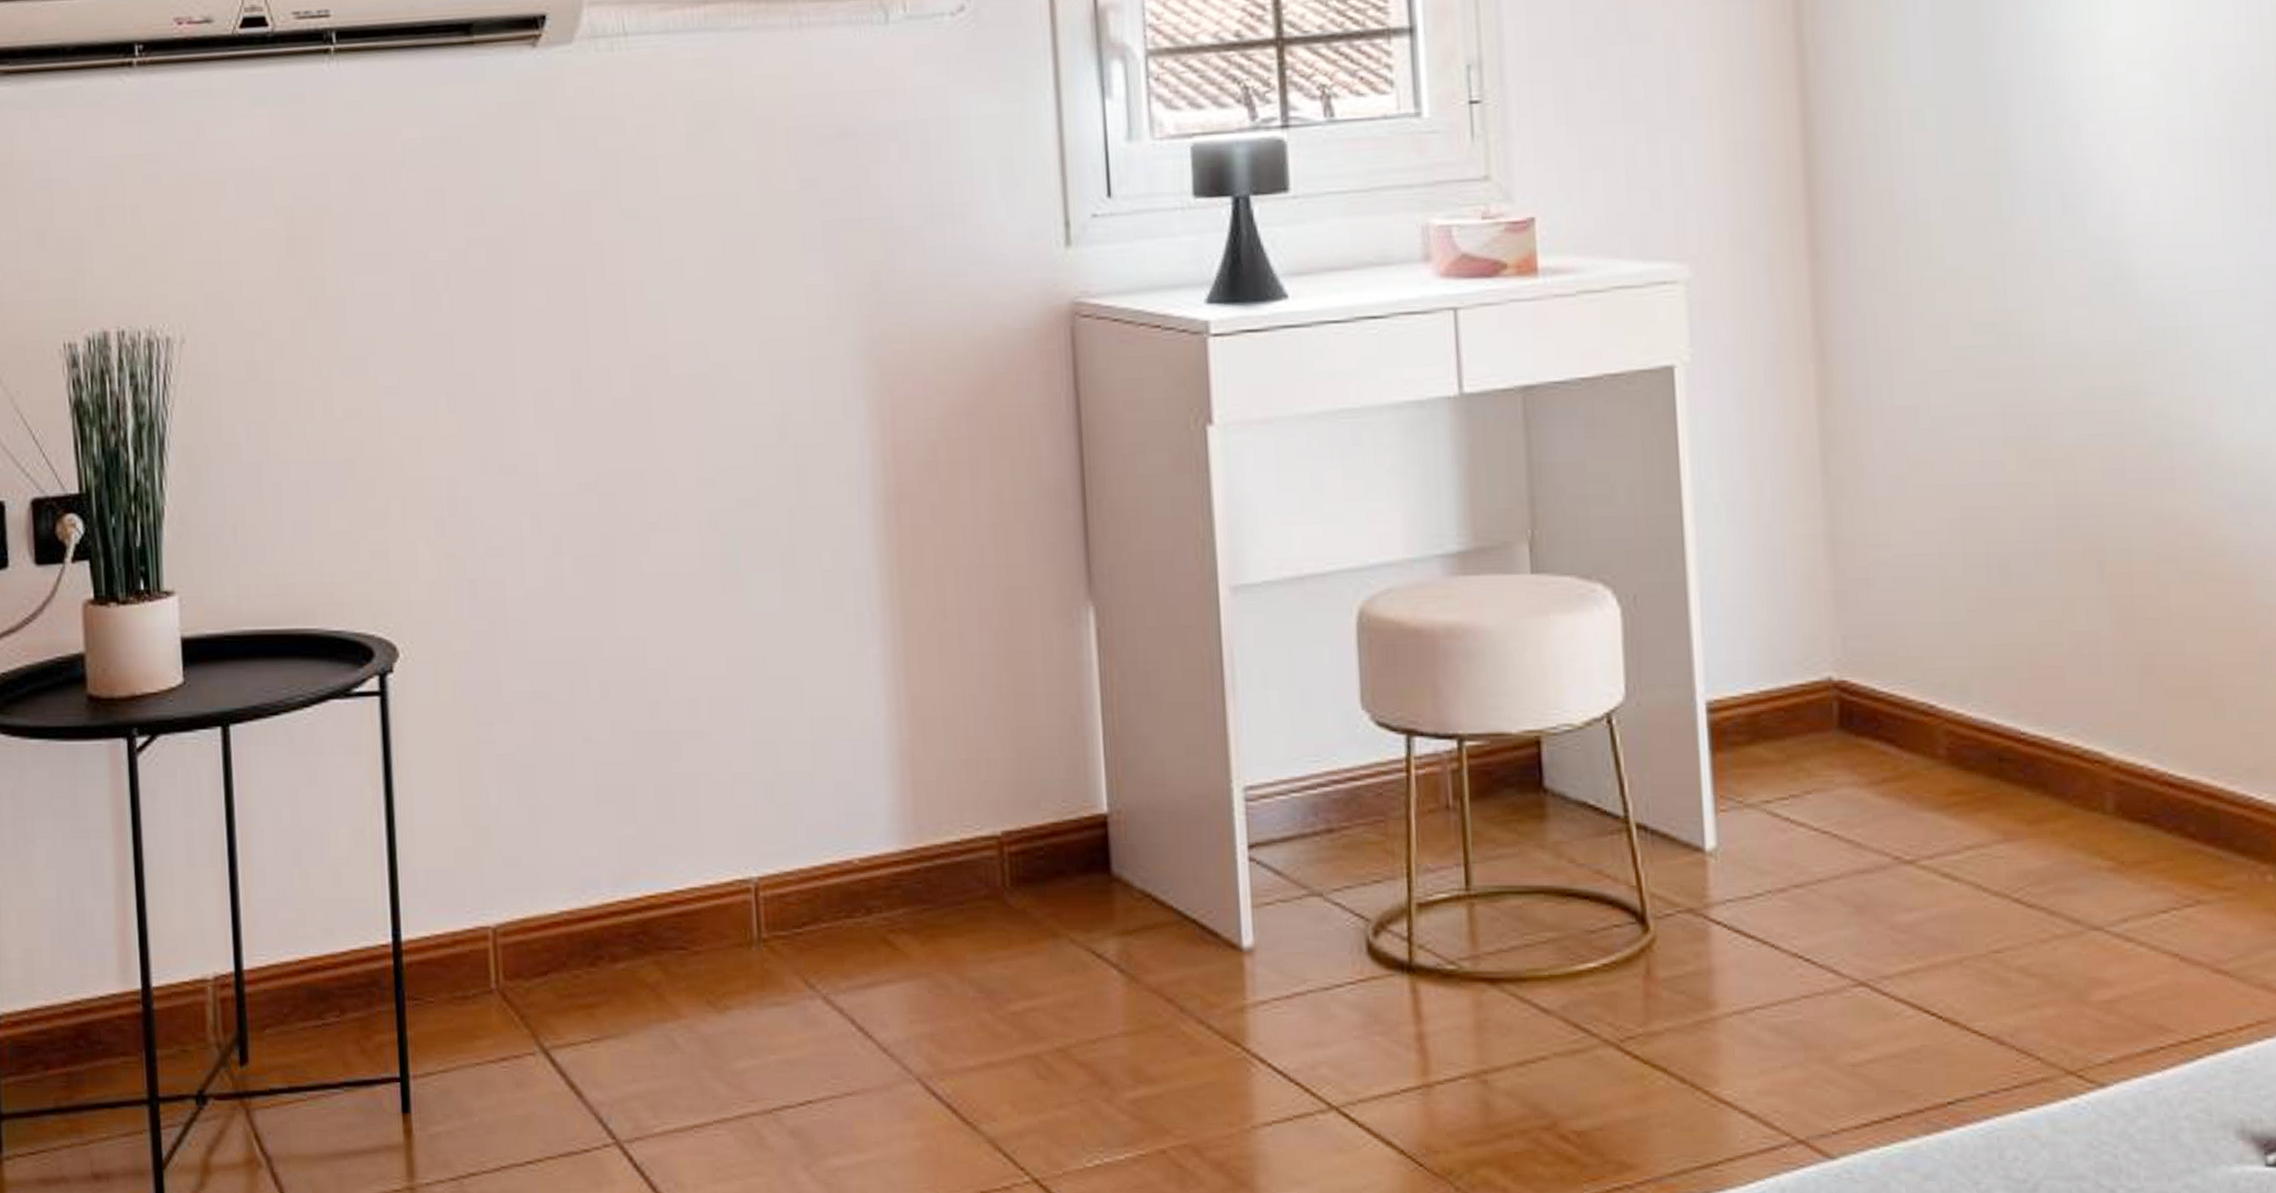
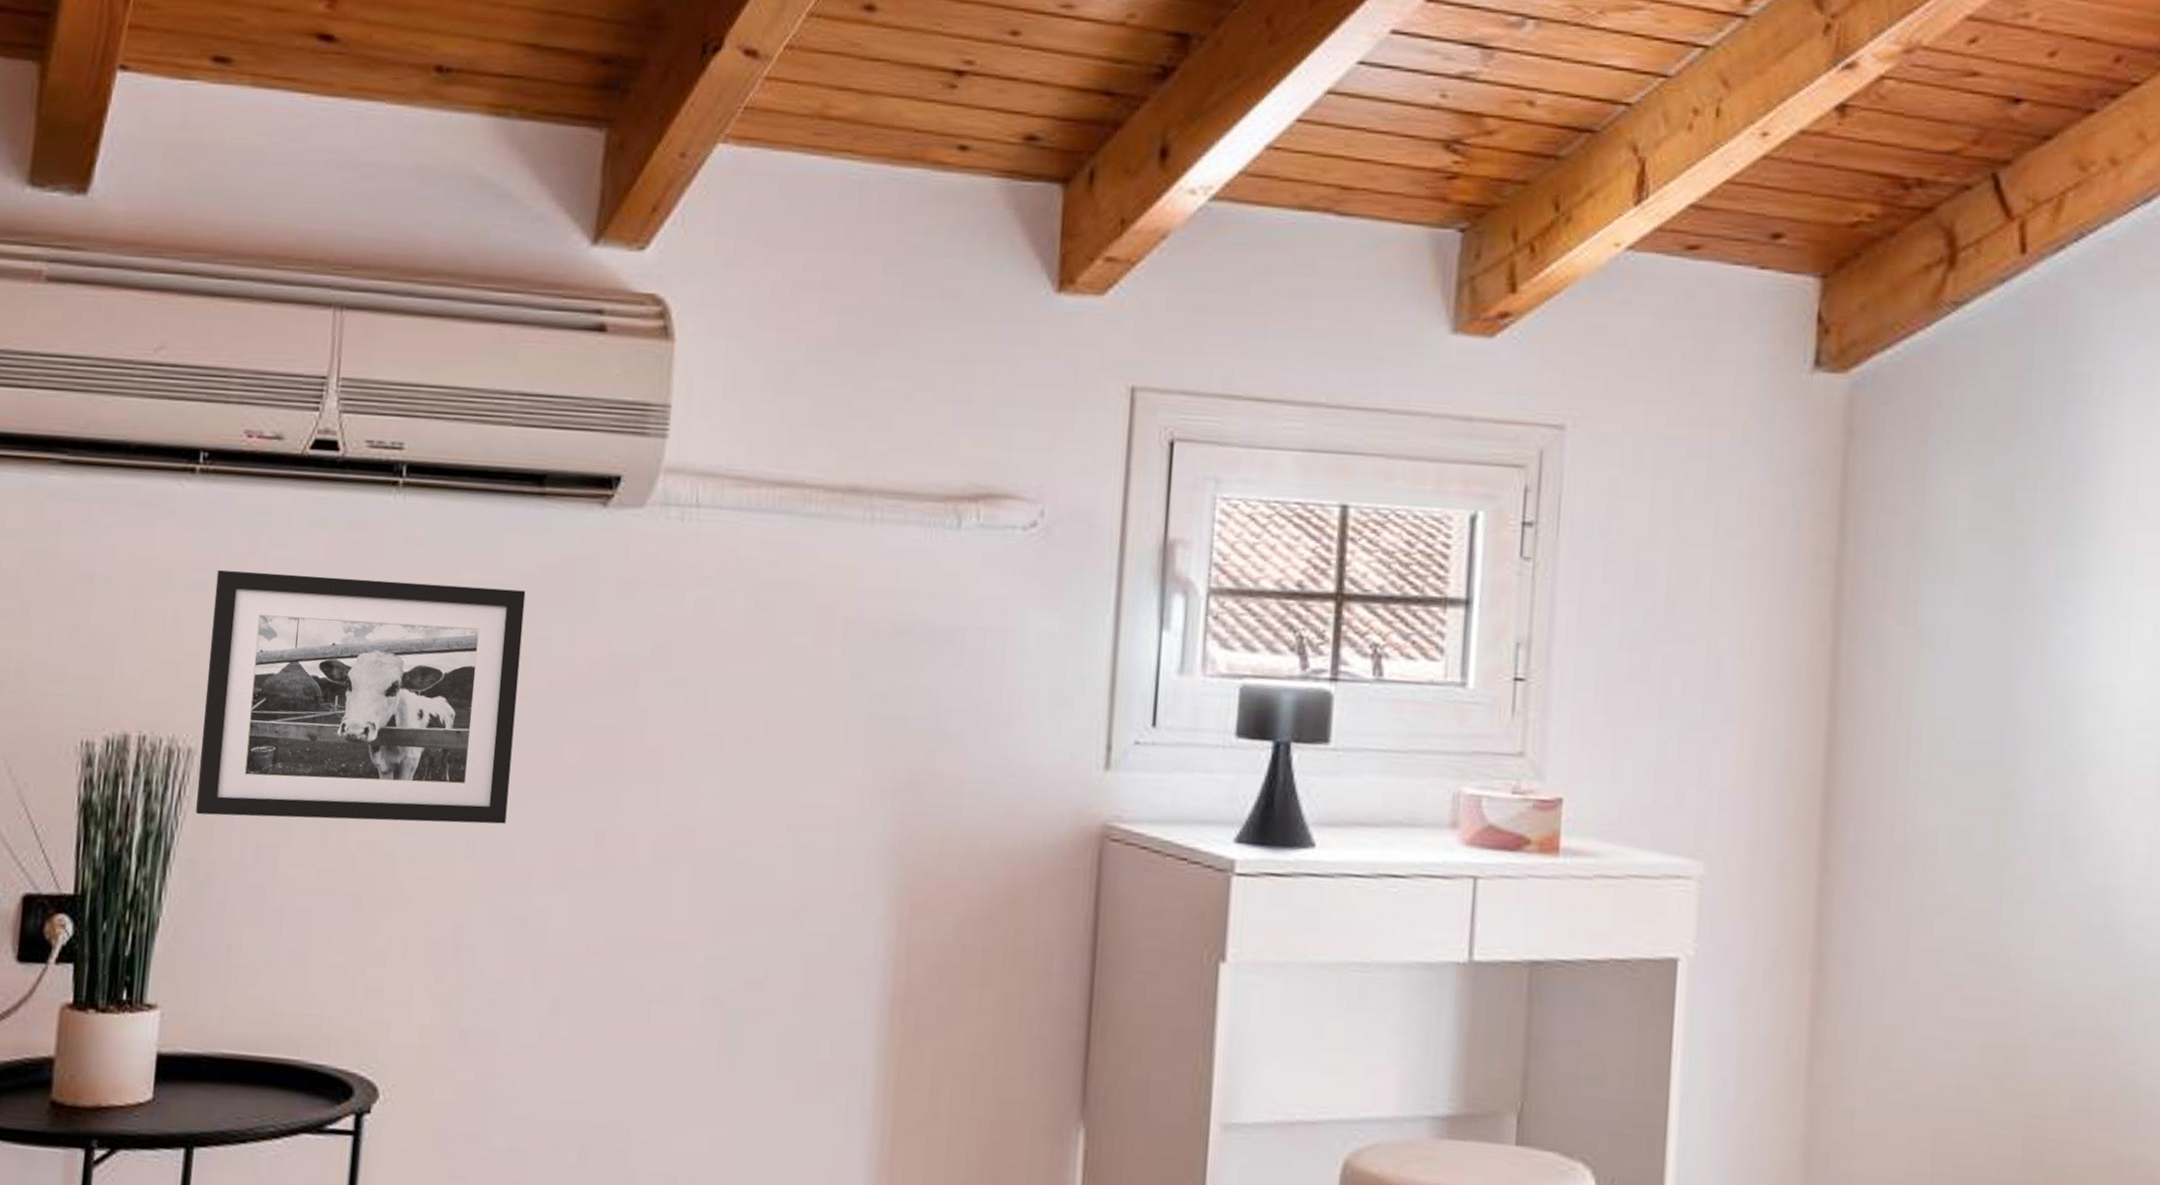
picture frame: none [168,141,483,402] -> present [195,570,526,824]

